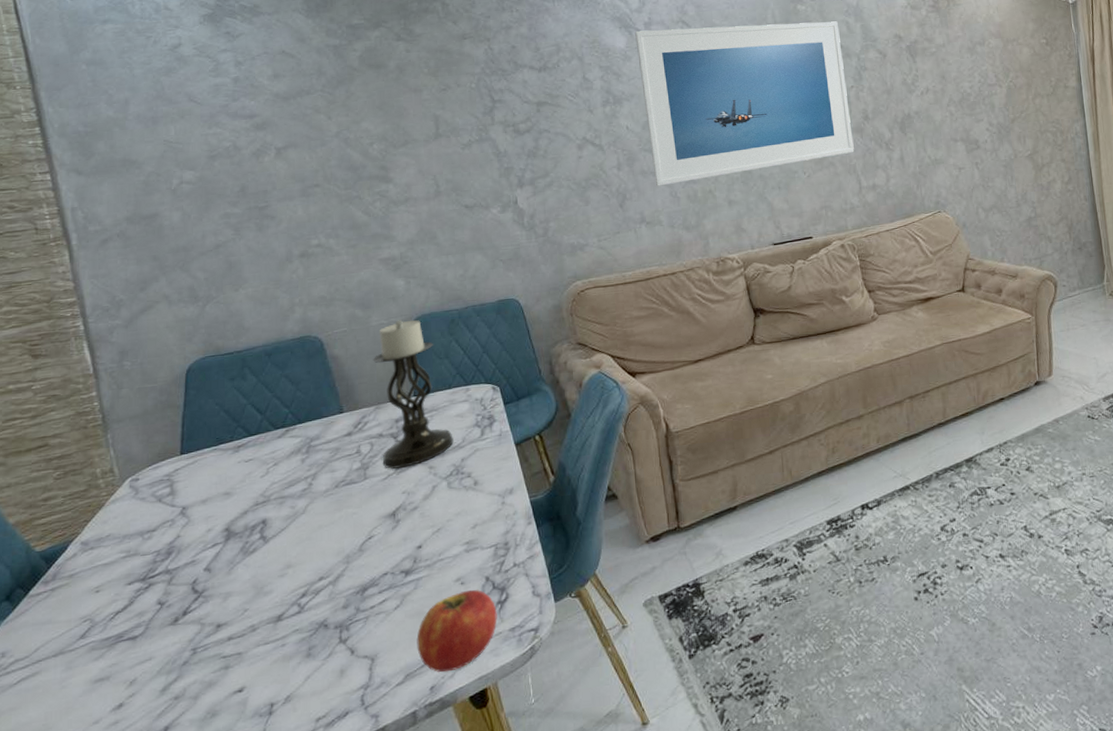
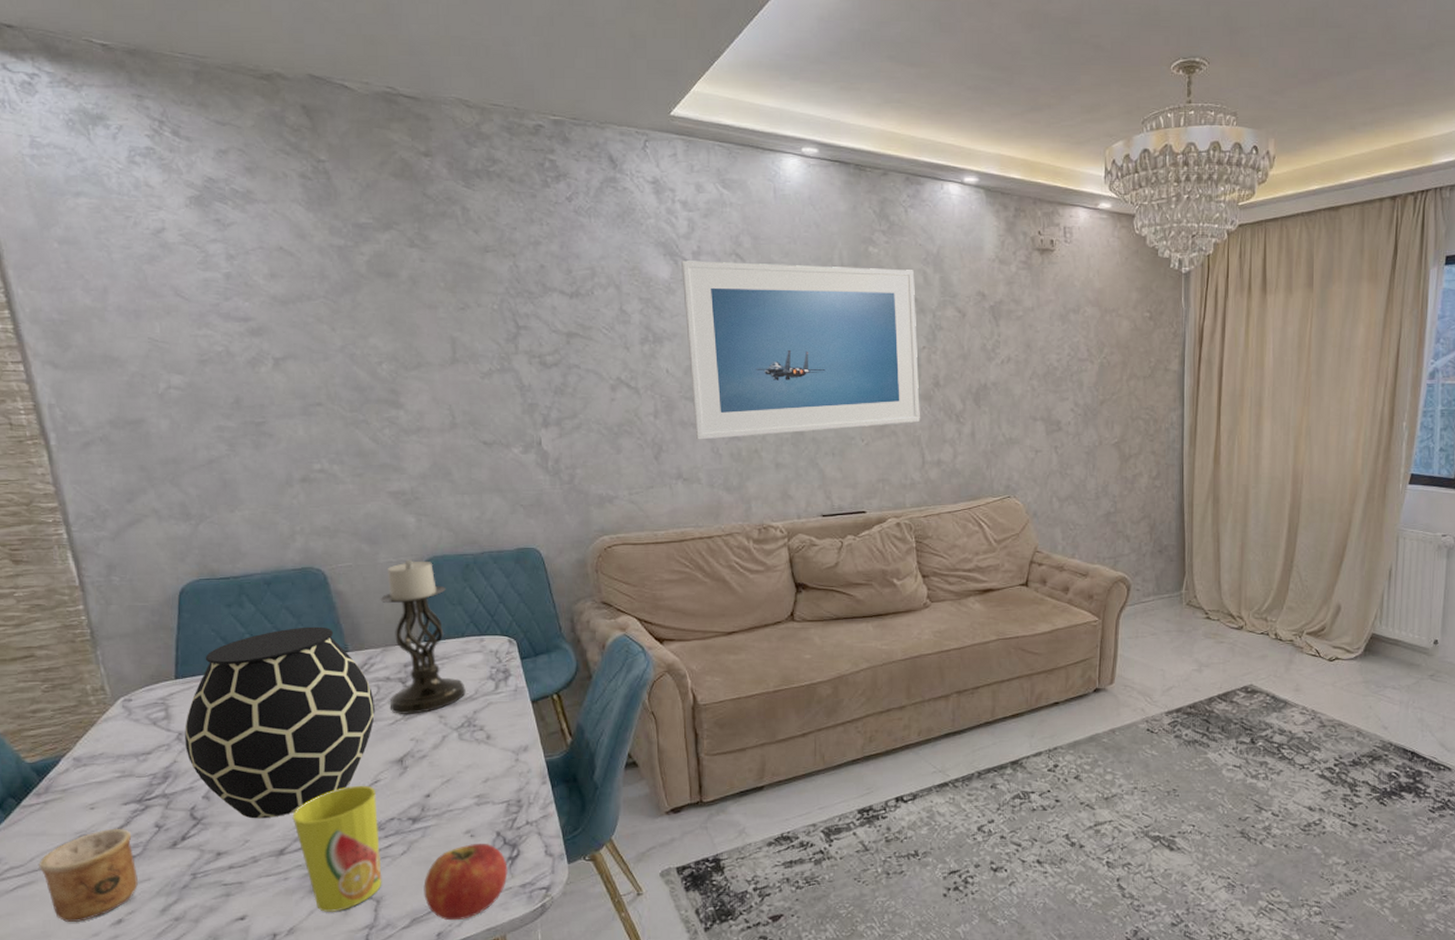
cup: none [43,609,139,713] -> present [39,829,138,923]
vase: none [188,391,368,587] -> present [185,626,375,819]
cup: none [290,542,377,676] -> present [292,785,382,912]

